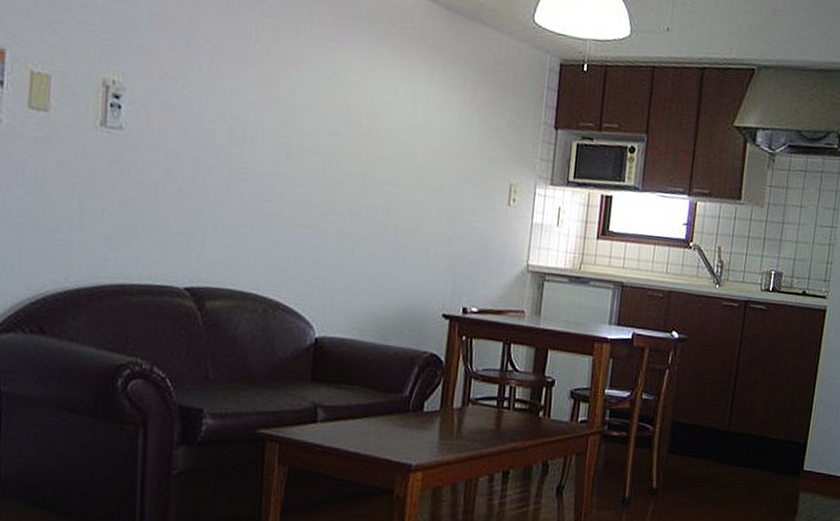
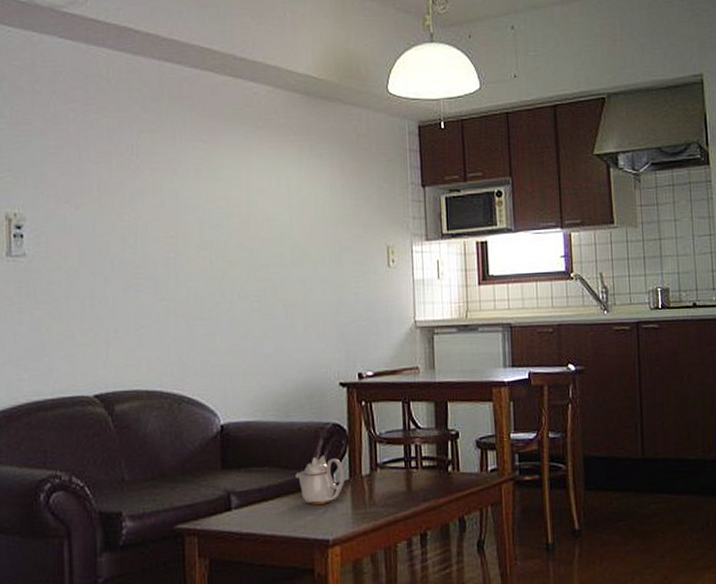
teapot: none [386,383,437,430] -> present [295,455,345,505]

